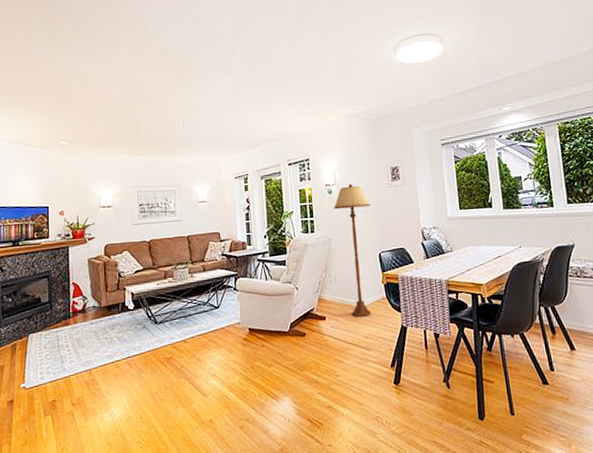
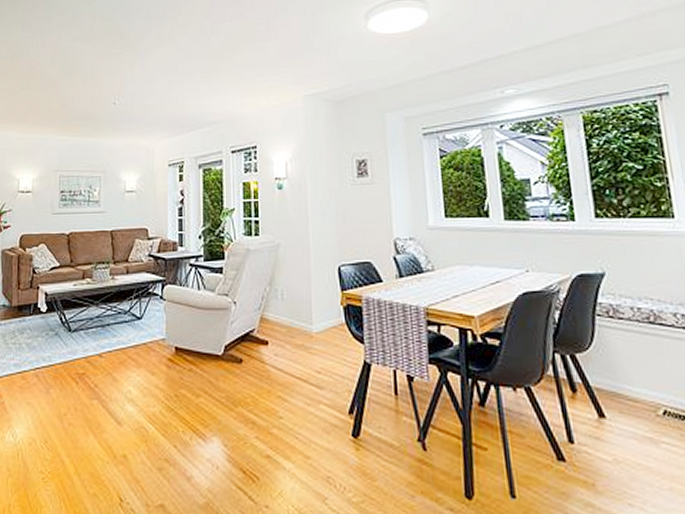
floor lamp: present [334,183,371,317] -> none [284,178,330,345]

